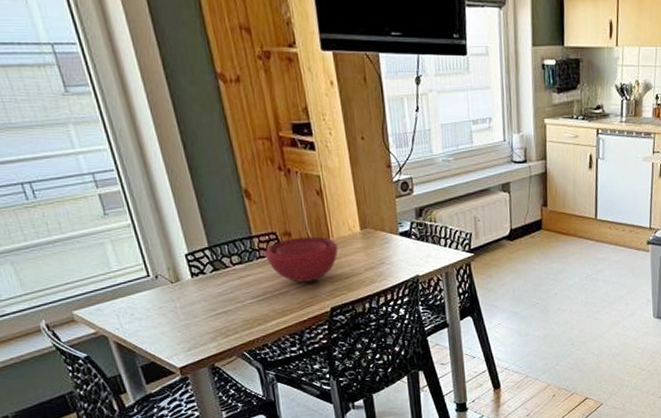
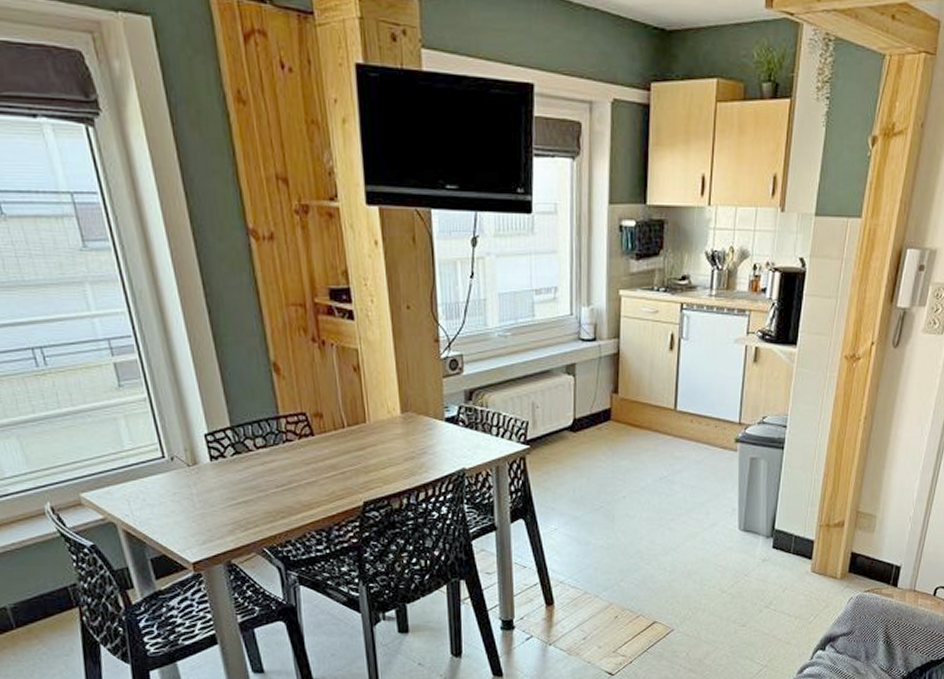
bowl: present [265,236,338,282] -> none [293,419,375,471]

